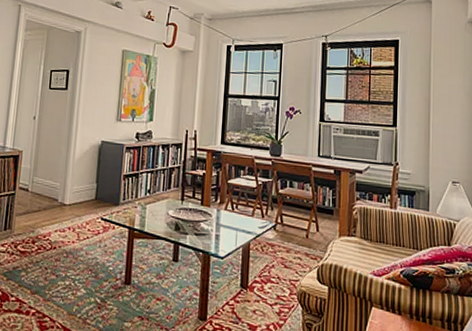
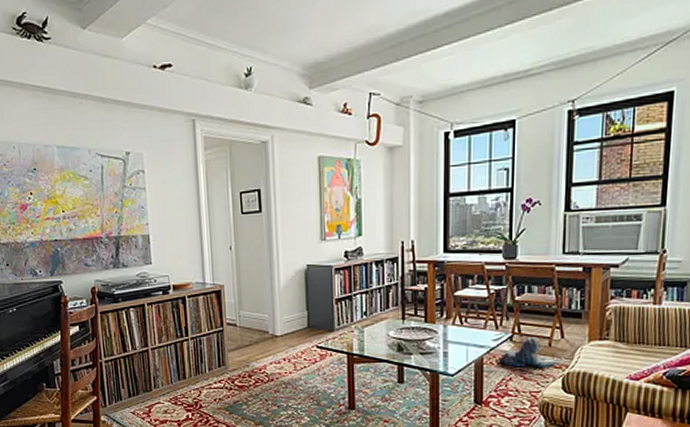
plush toy: none [263,228,313,258] -> present [498,337,557,368]

